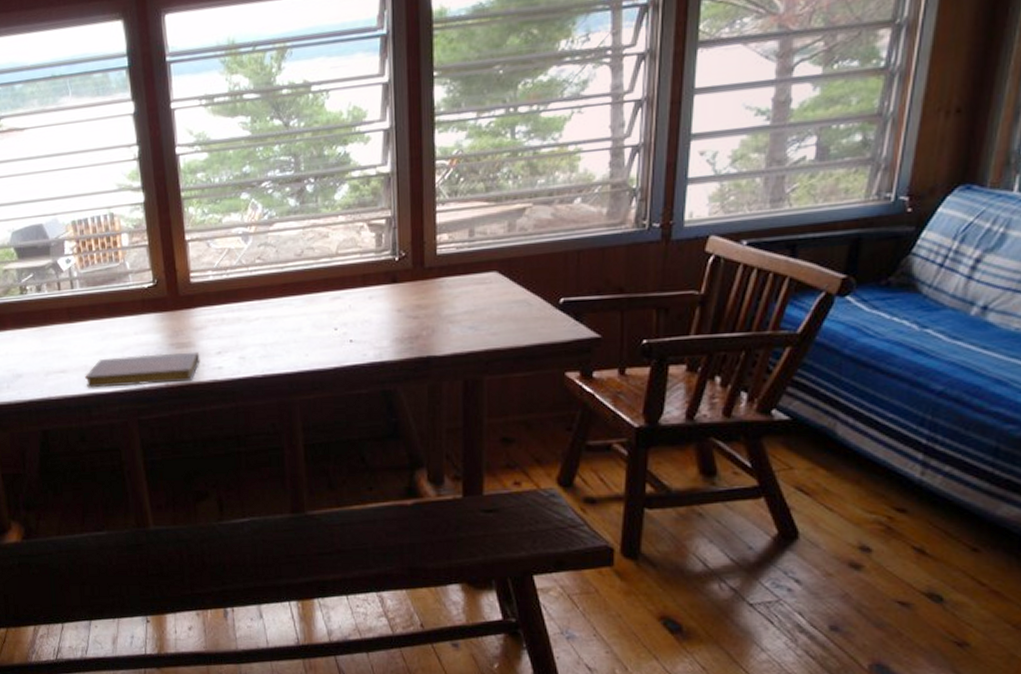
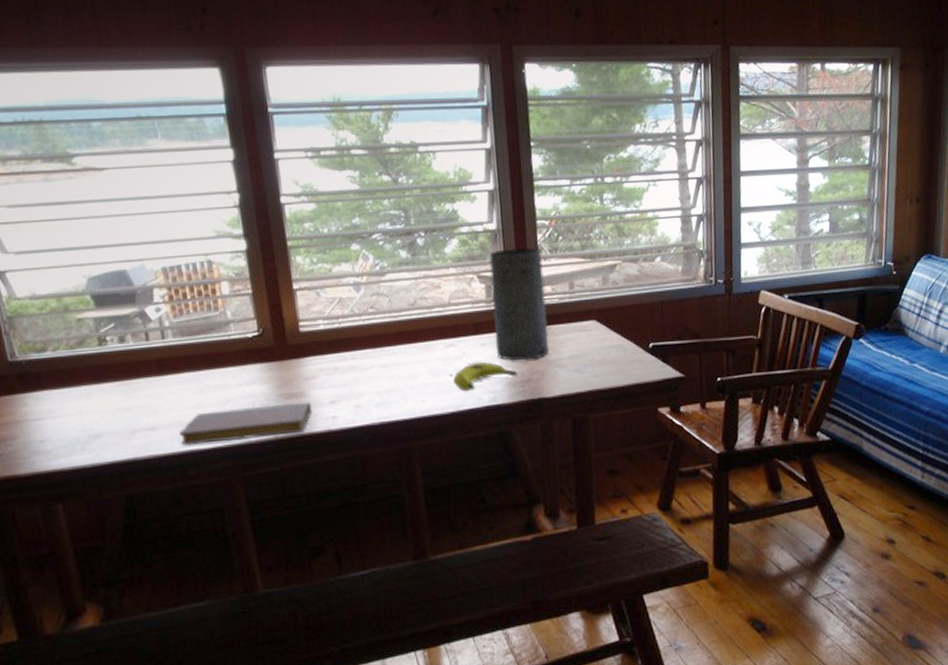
banana: none [338,315,406,347] -> present [453,361,517,392]
vase: none [381,192,443,316] -> present [489,248,550,361]

